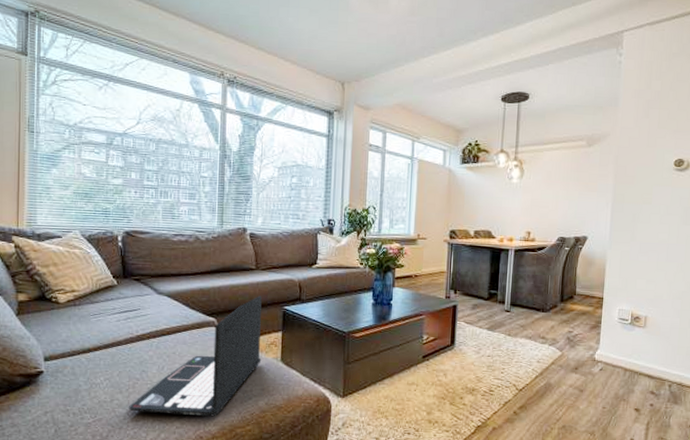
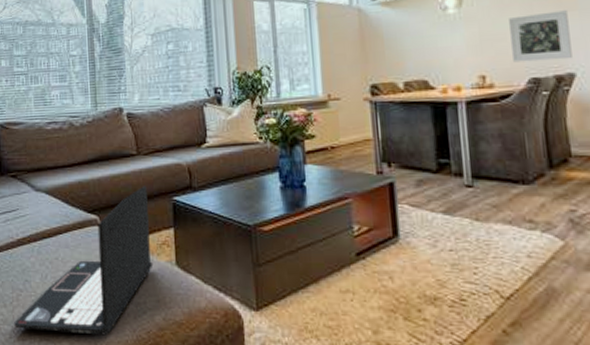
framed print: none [550,190,590,226] -> present [509,10,572,63]

